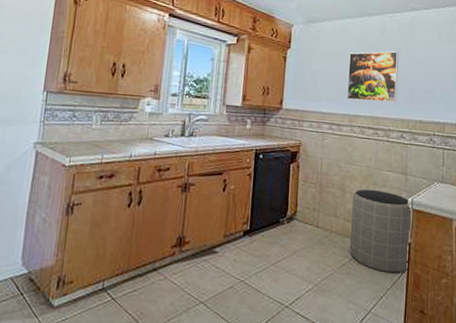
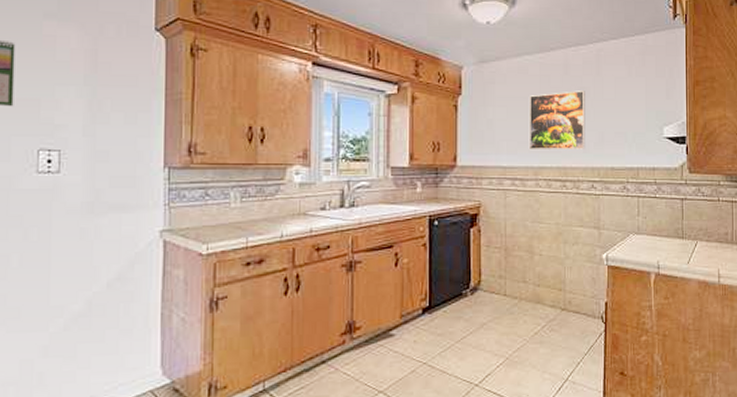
trash can: present [349,189,412,273] -> none [541,248,607,336]

